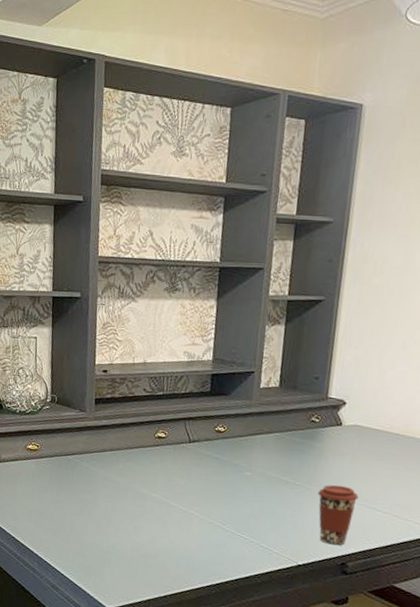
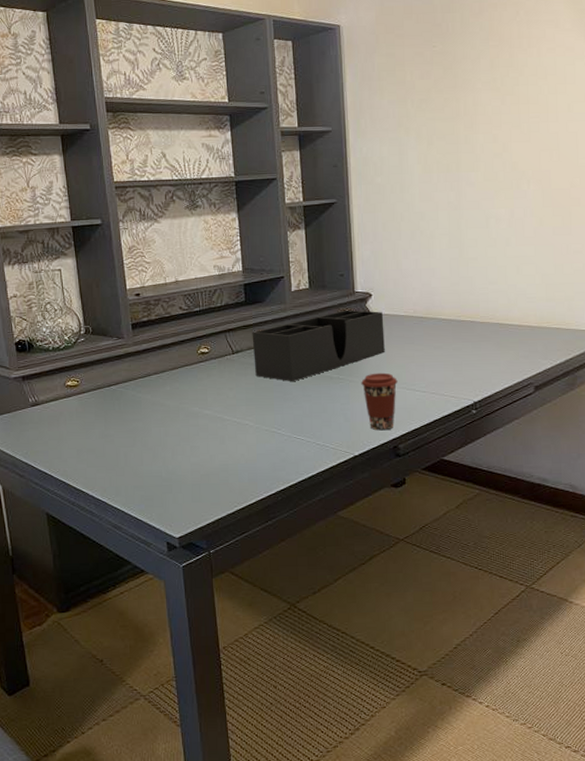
desk organizer: none [209,414,355,480] -> present [252,309,385,382]

